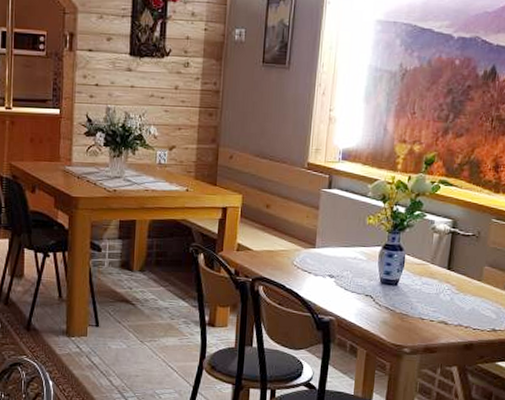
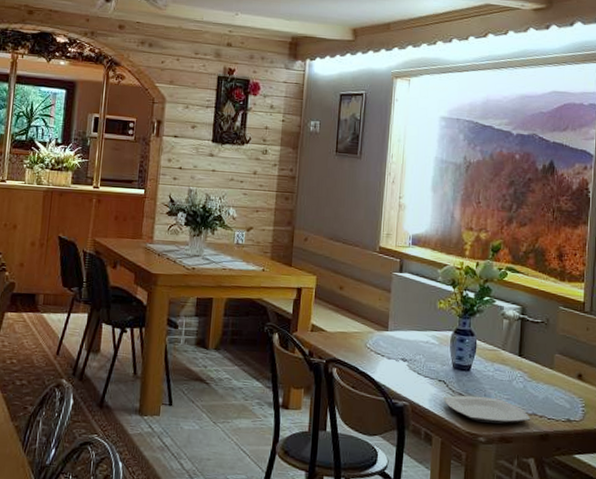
plate: none [370,309,457,335] -> present [444,395,531,424]

